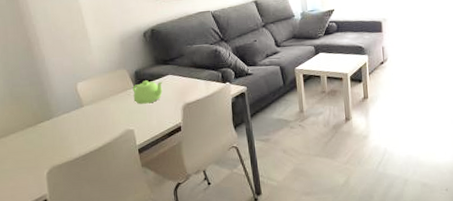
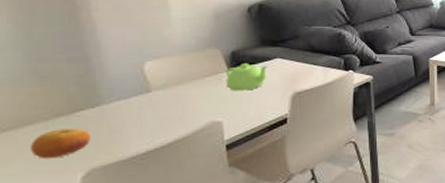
fruit: none [14,136,49,159] -> present [29,128,90,160]

